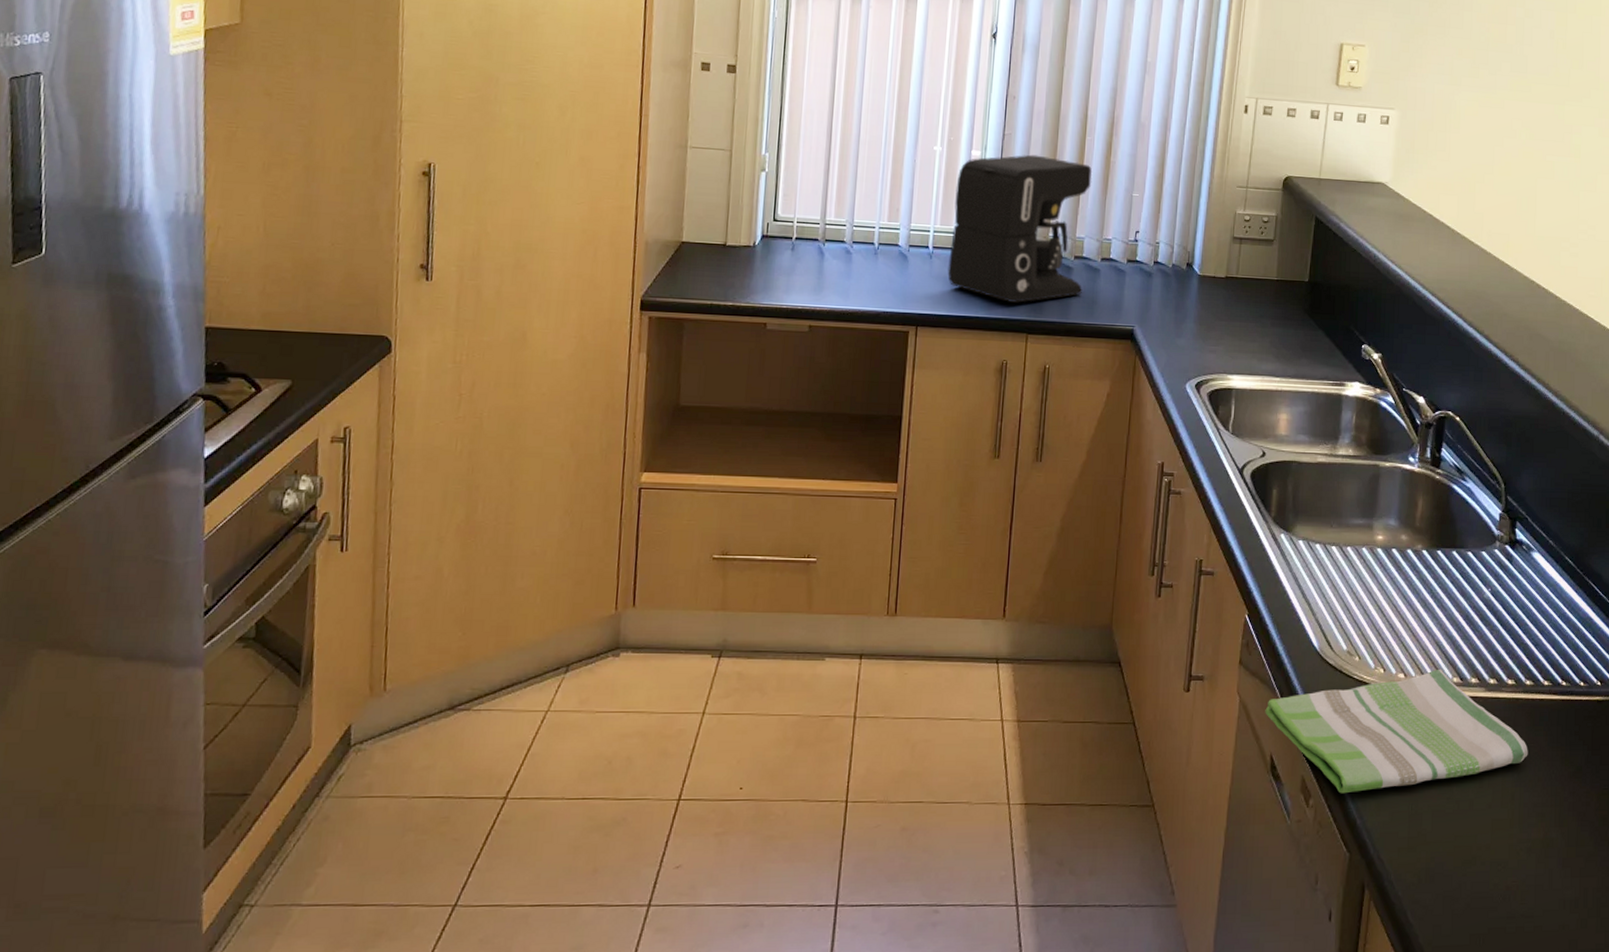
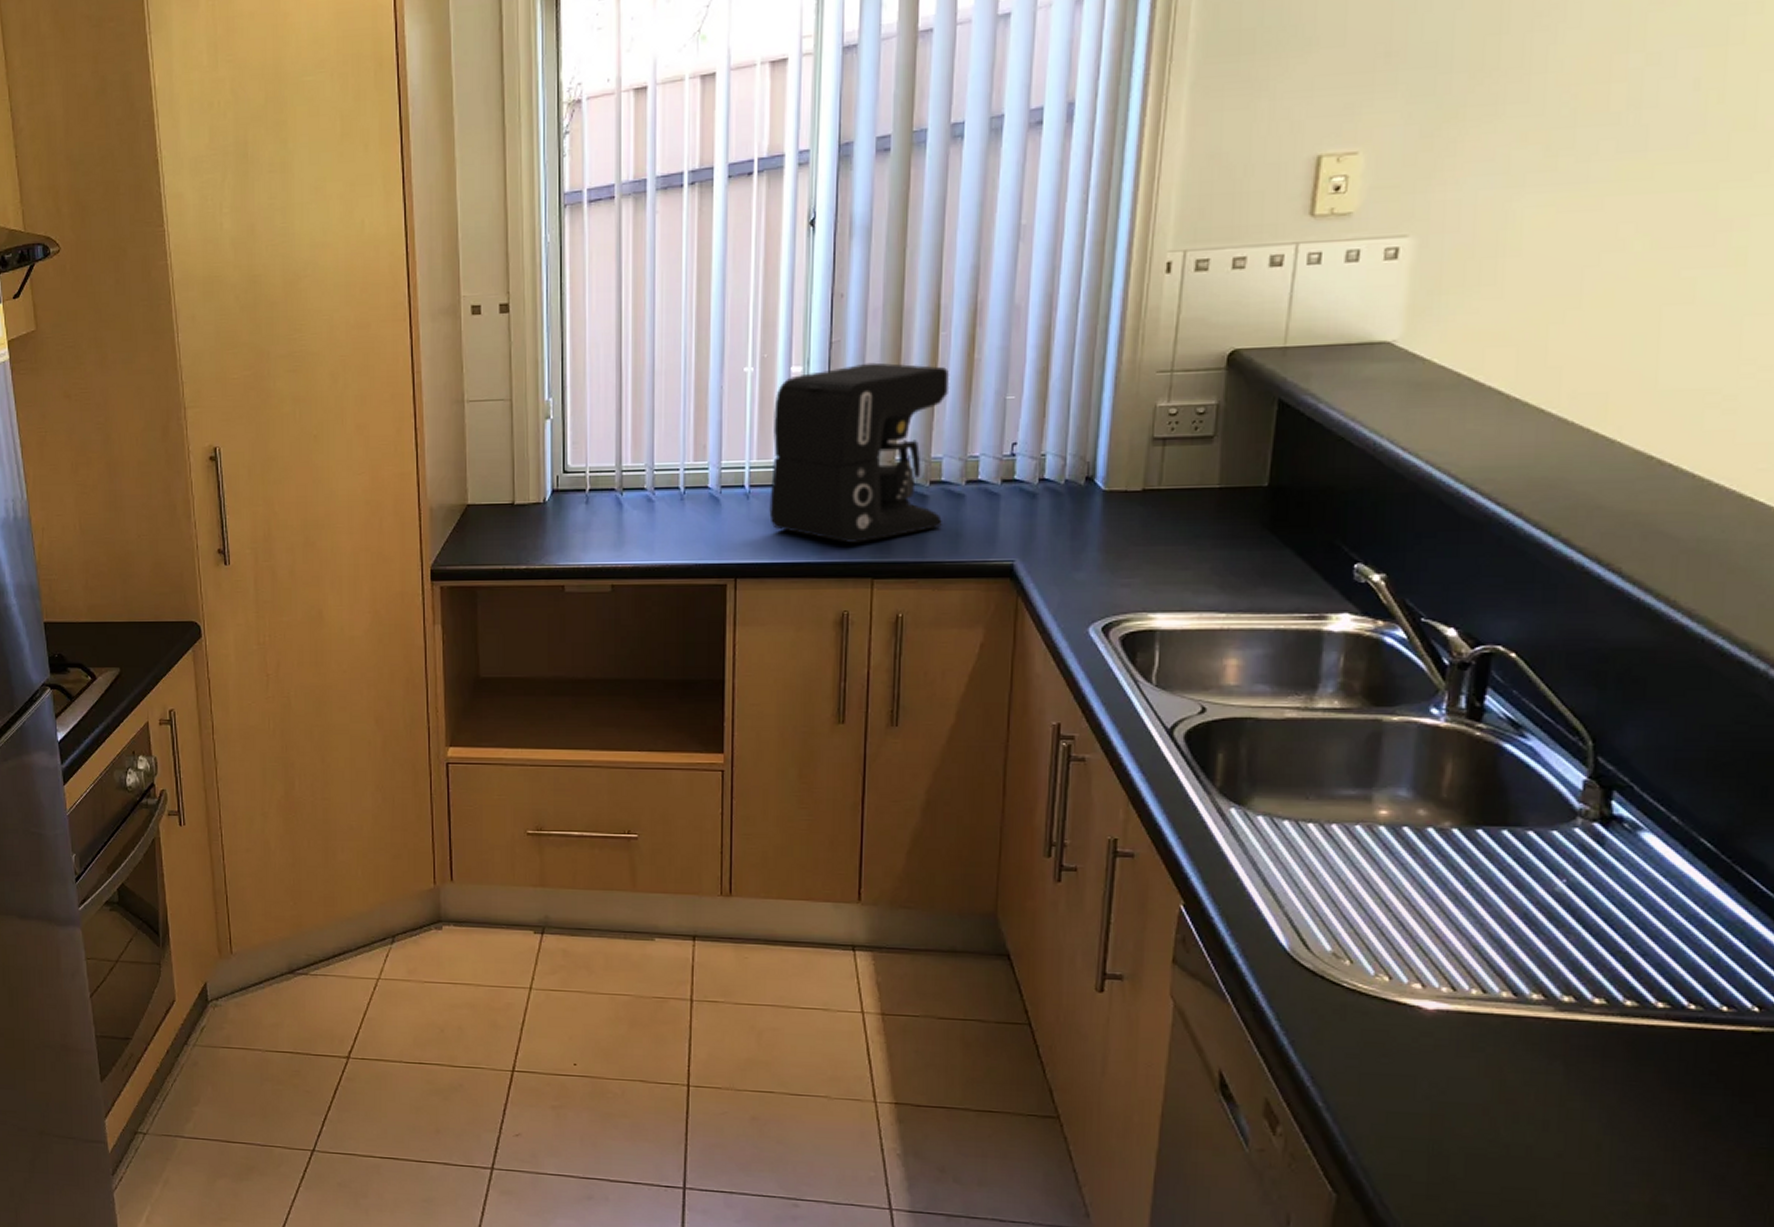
dish towel: present [1265,670,1528,794] -> none [1210,981,1627,1124]

